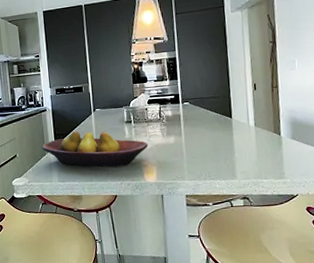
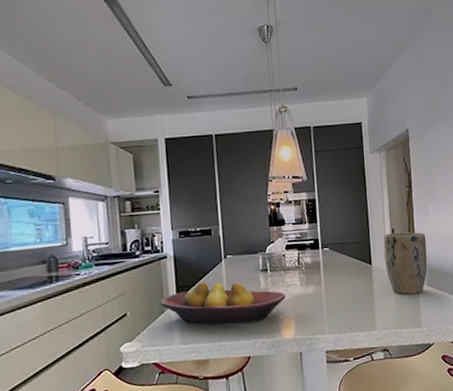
plant pot: none [244,86,292,147] -> present [383,232,428,295]

